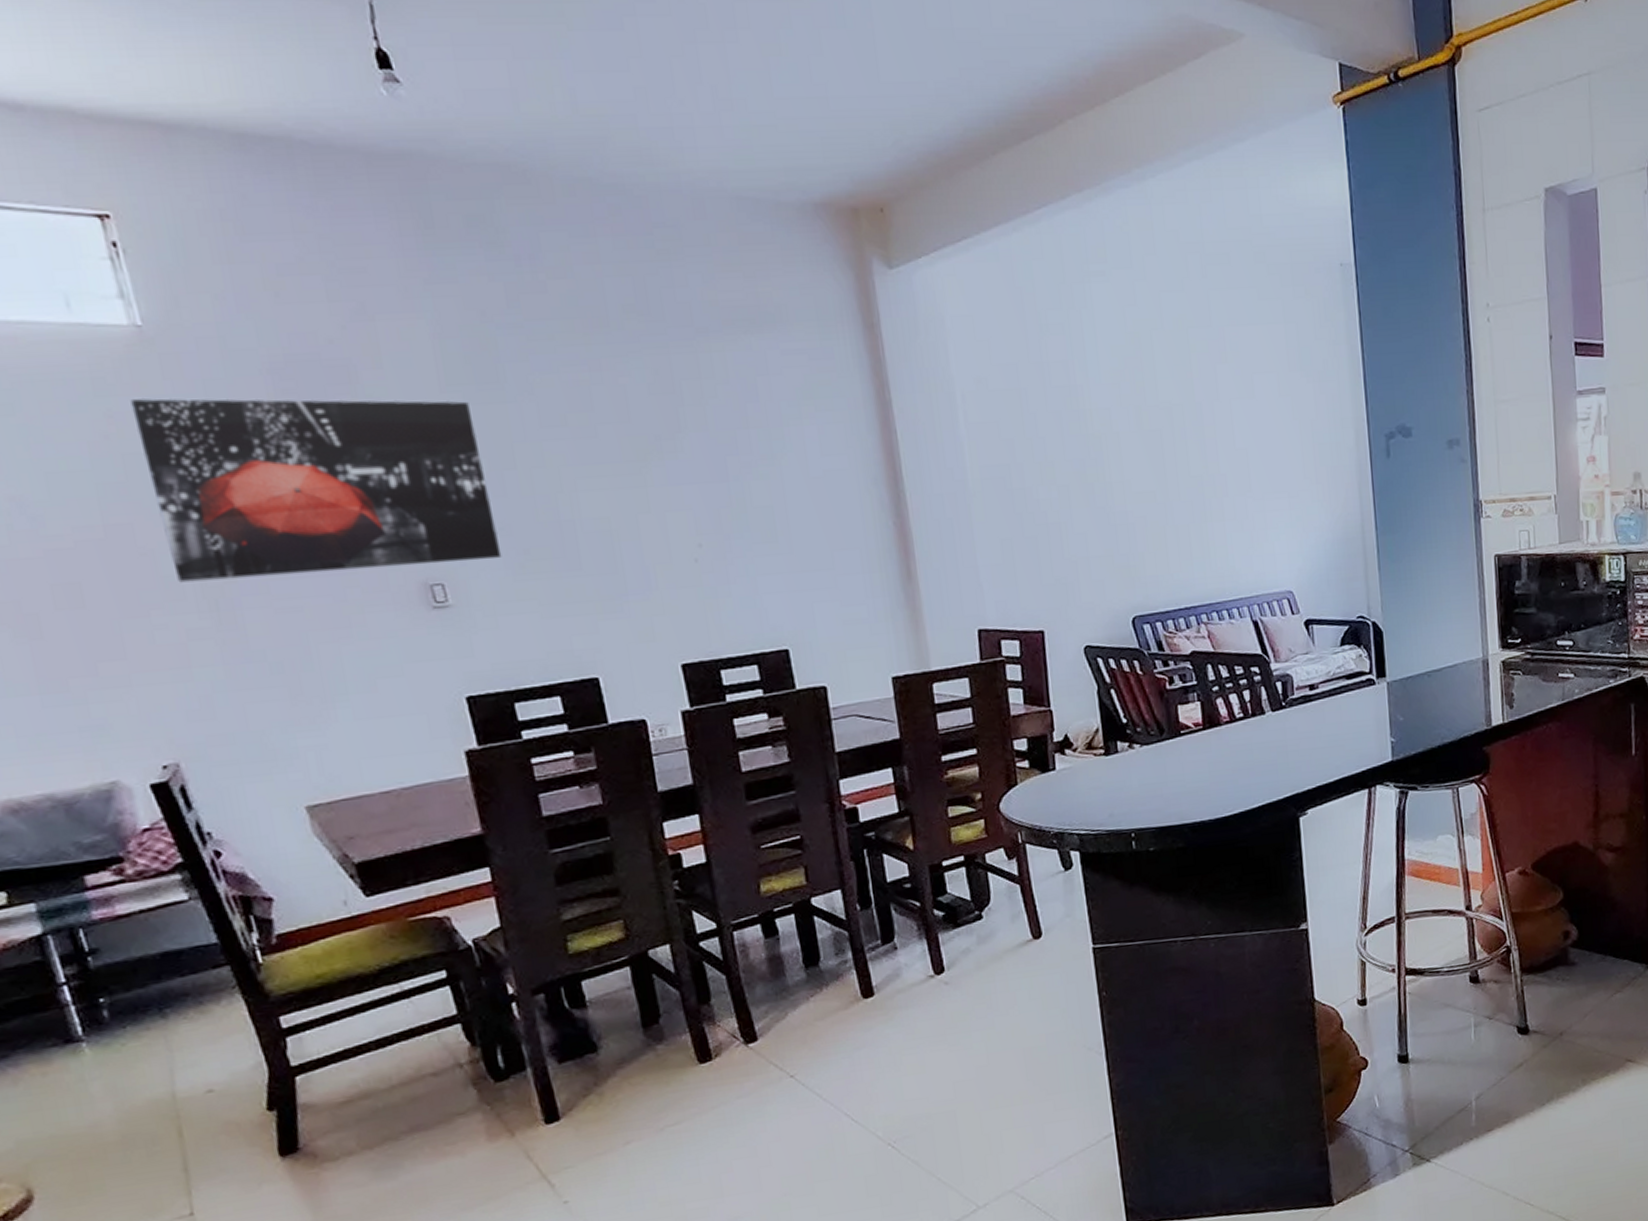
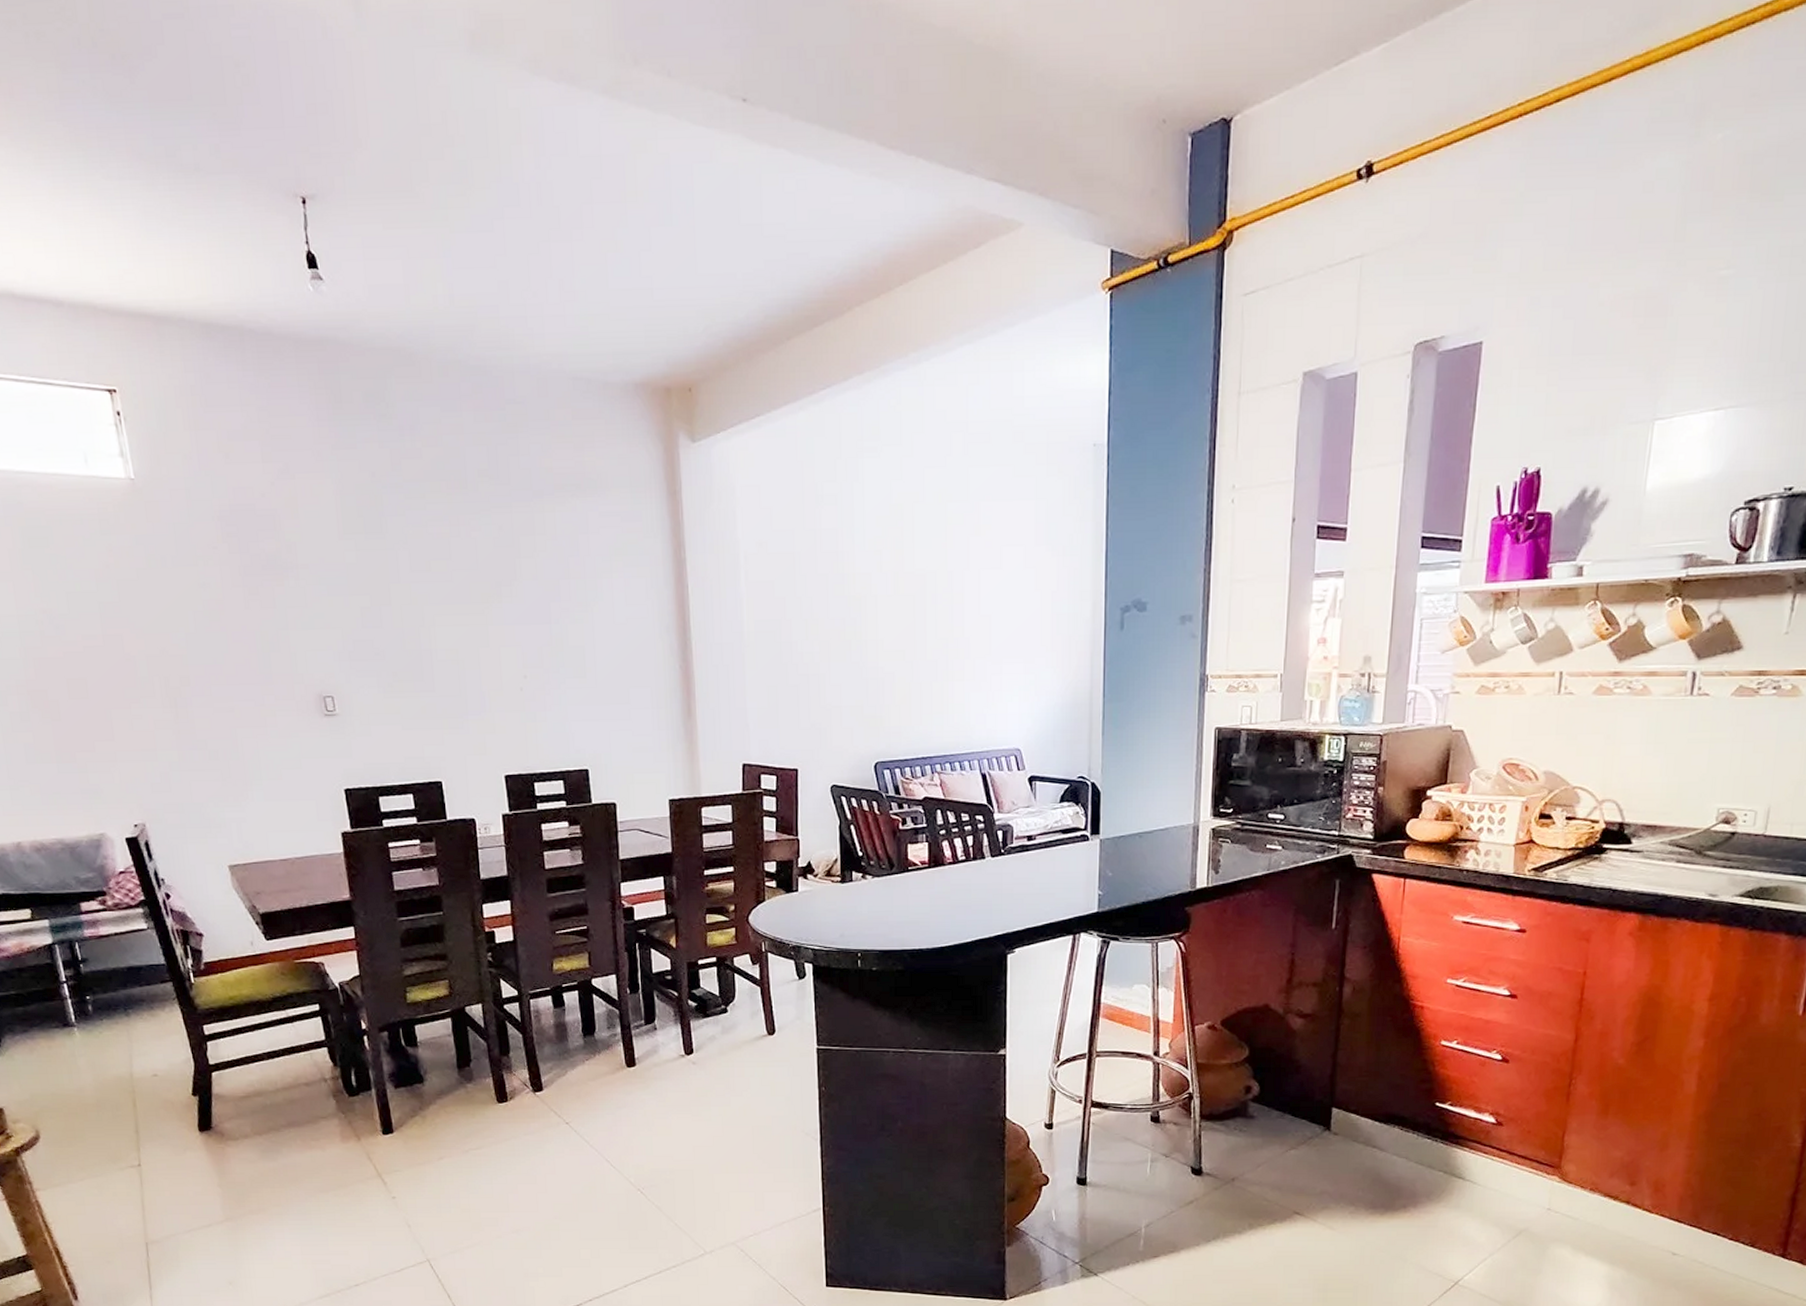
wall art: present [130,398,502,583] -> none [124,537,377,683]

